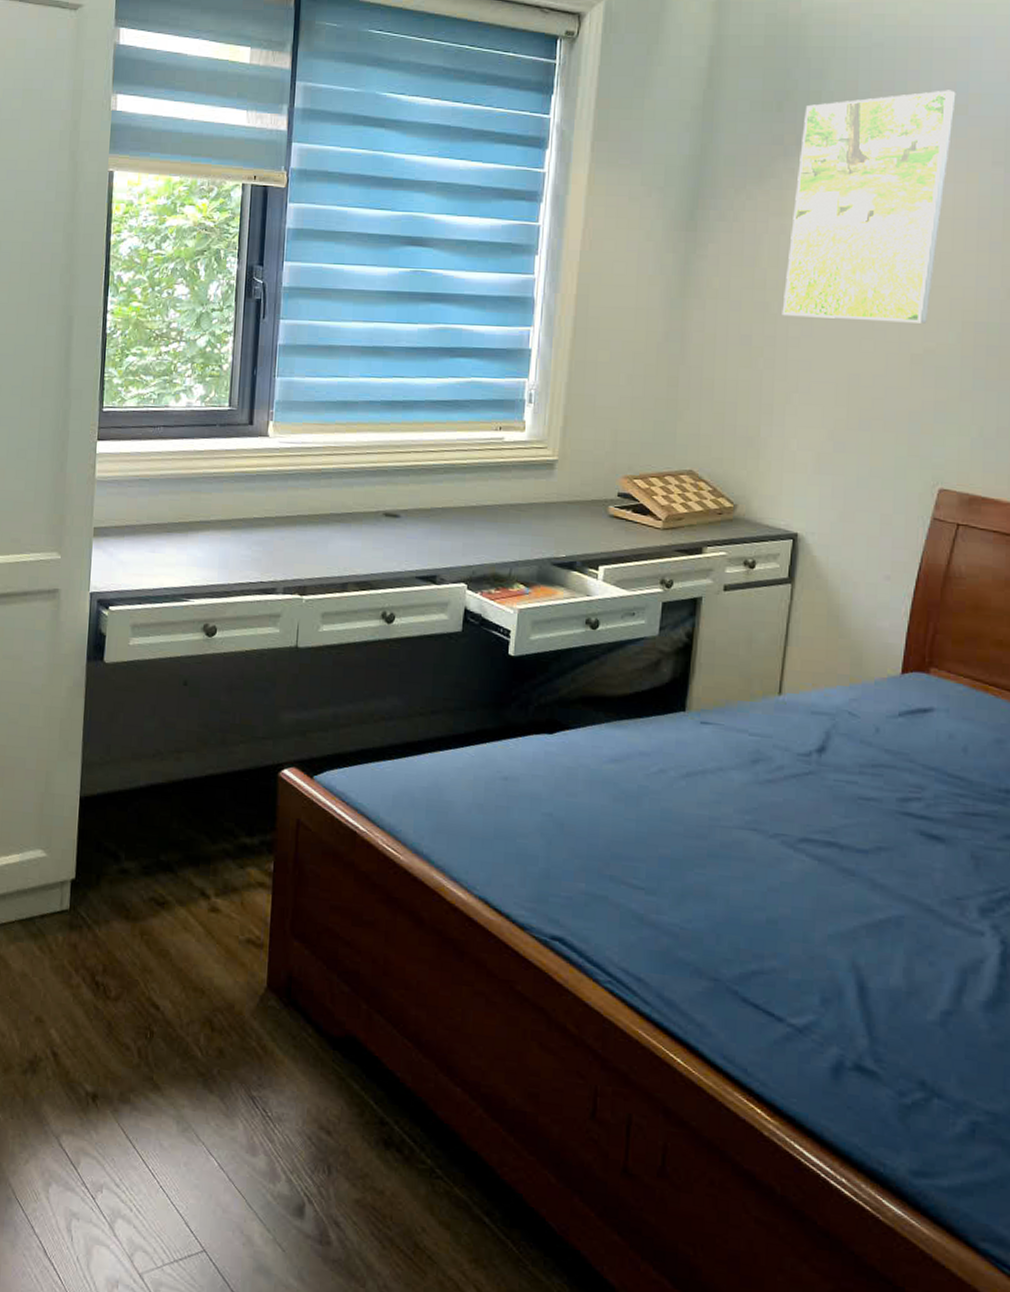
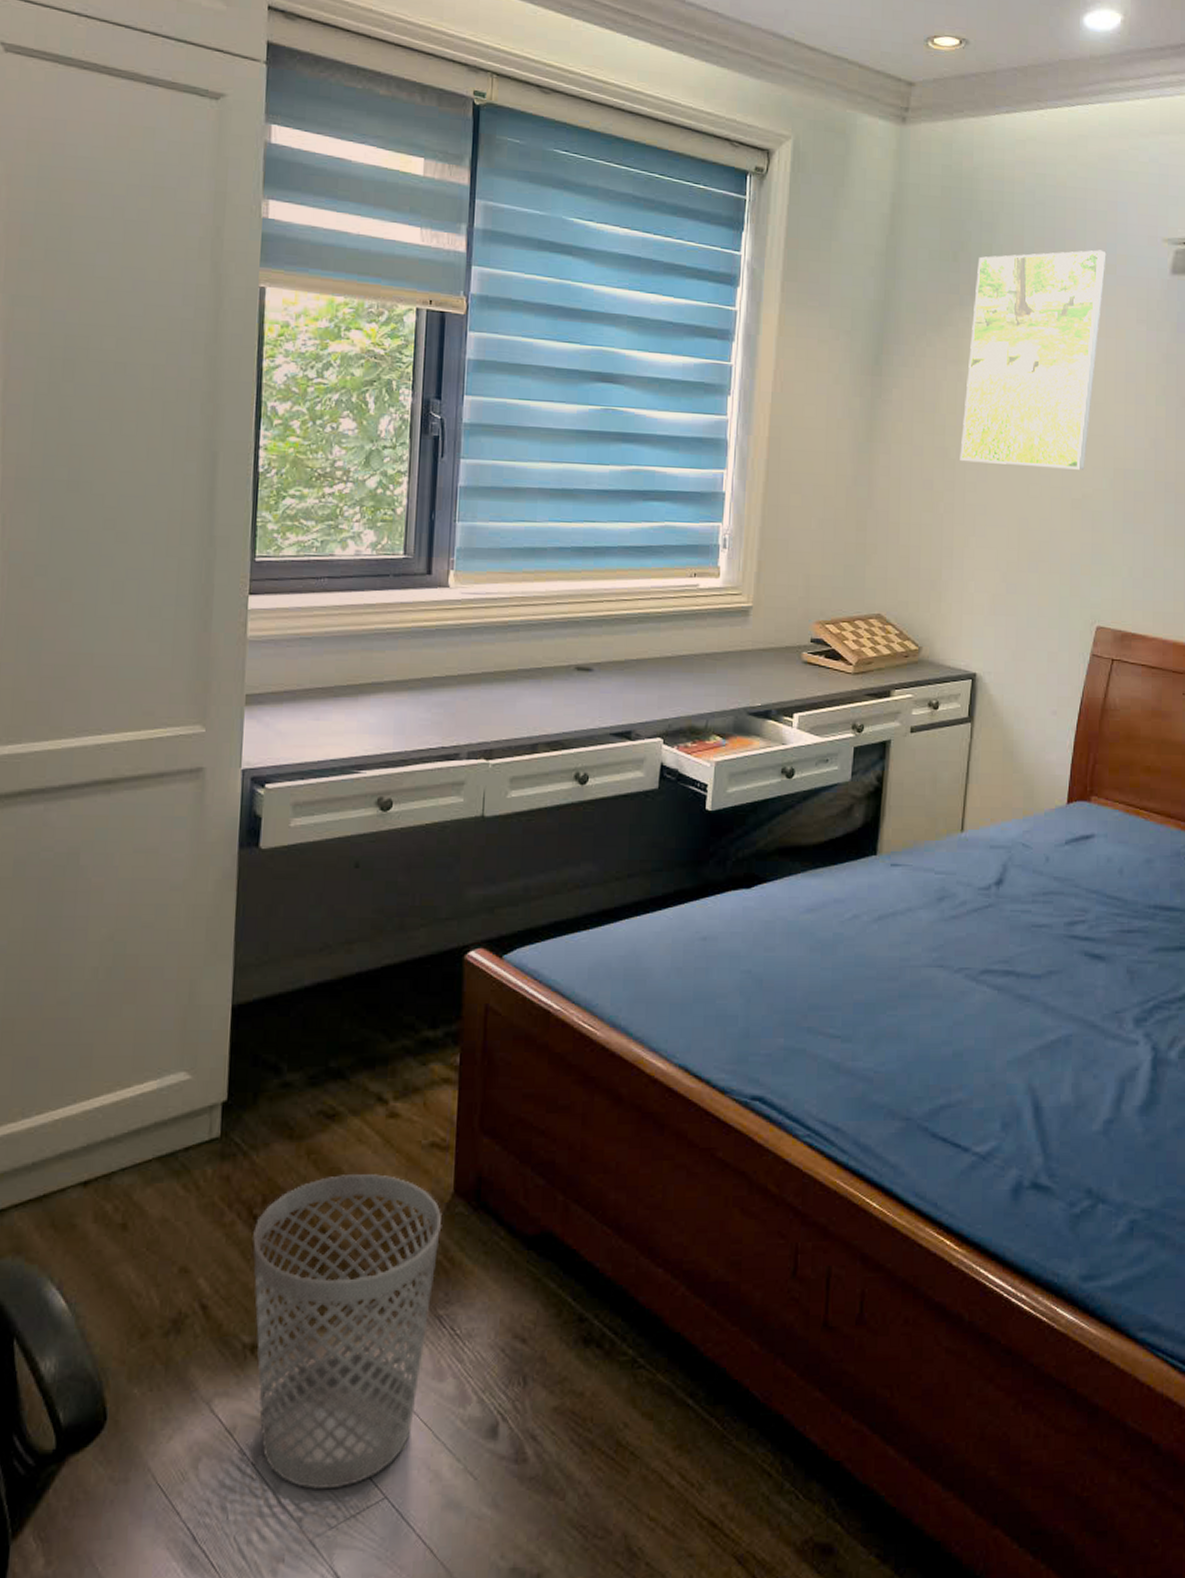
wastebasket: none [94,957,257,1235] -> present [252,1174,443,1489]

